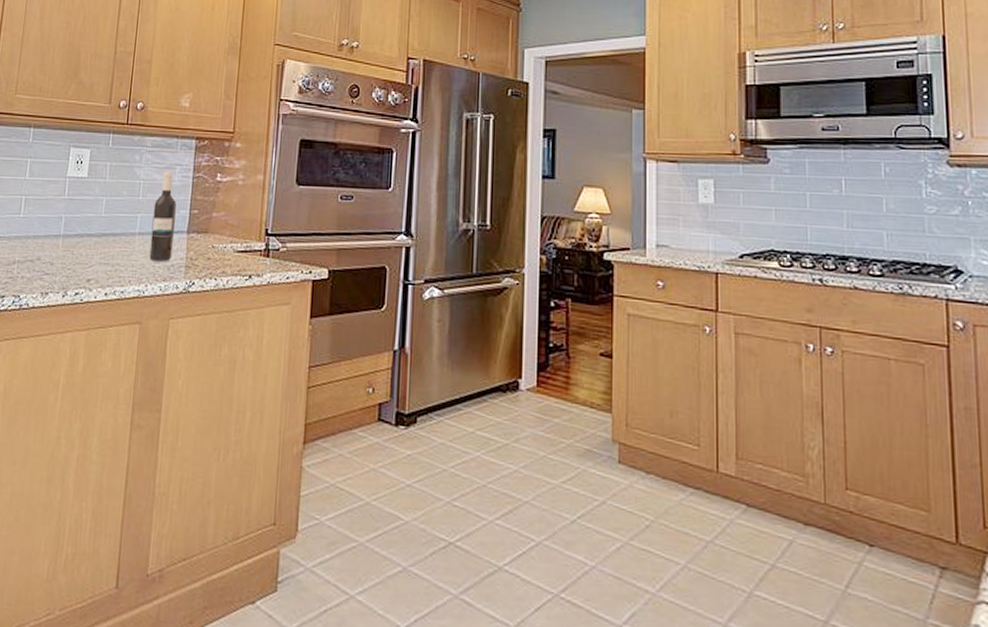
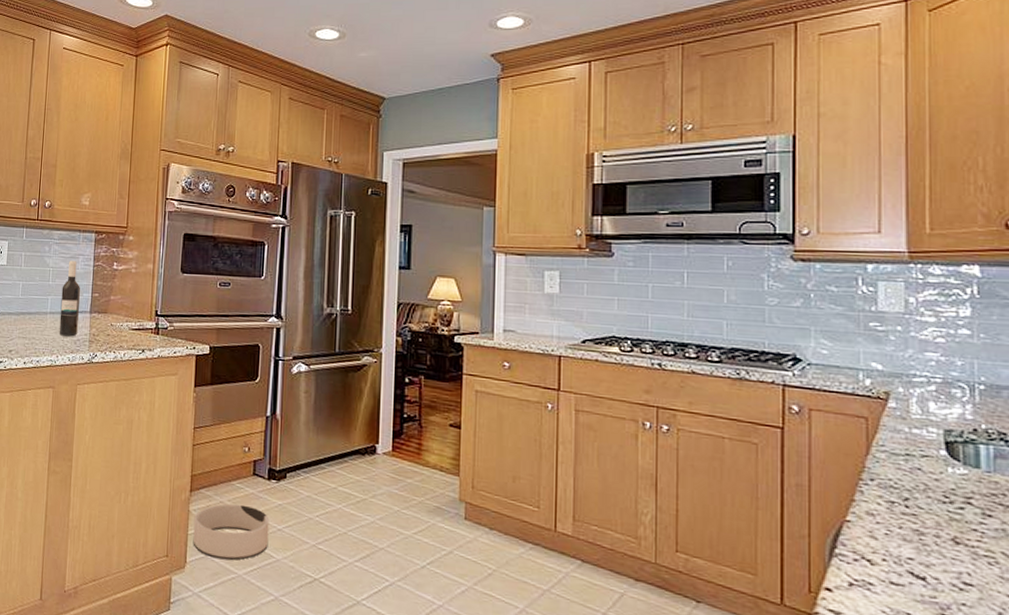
pet bowl: none [306,456,397,525] -> present [193,504,269,560]

